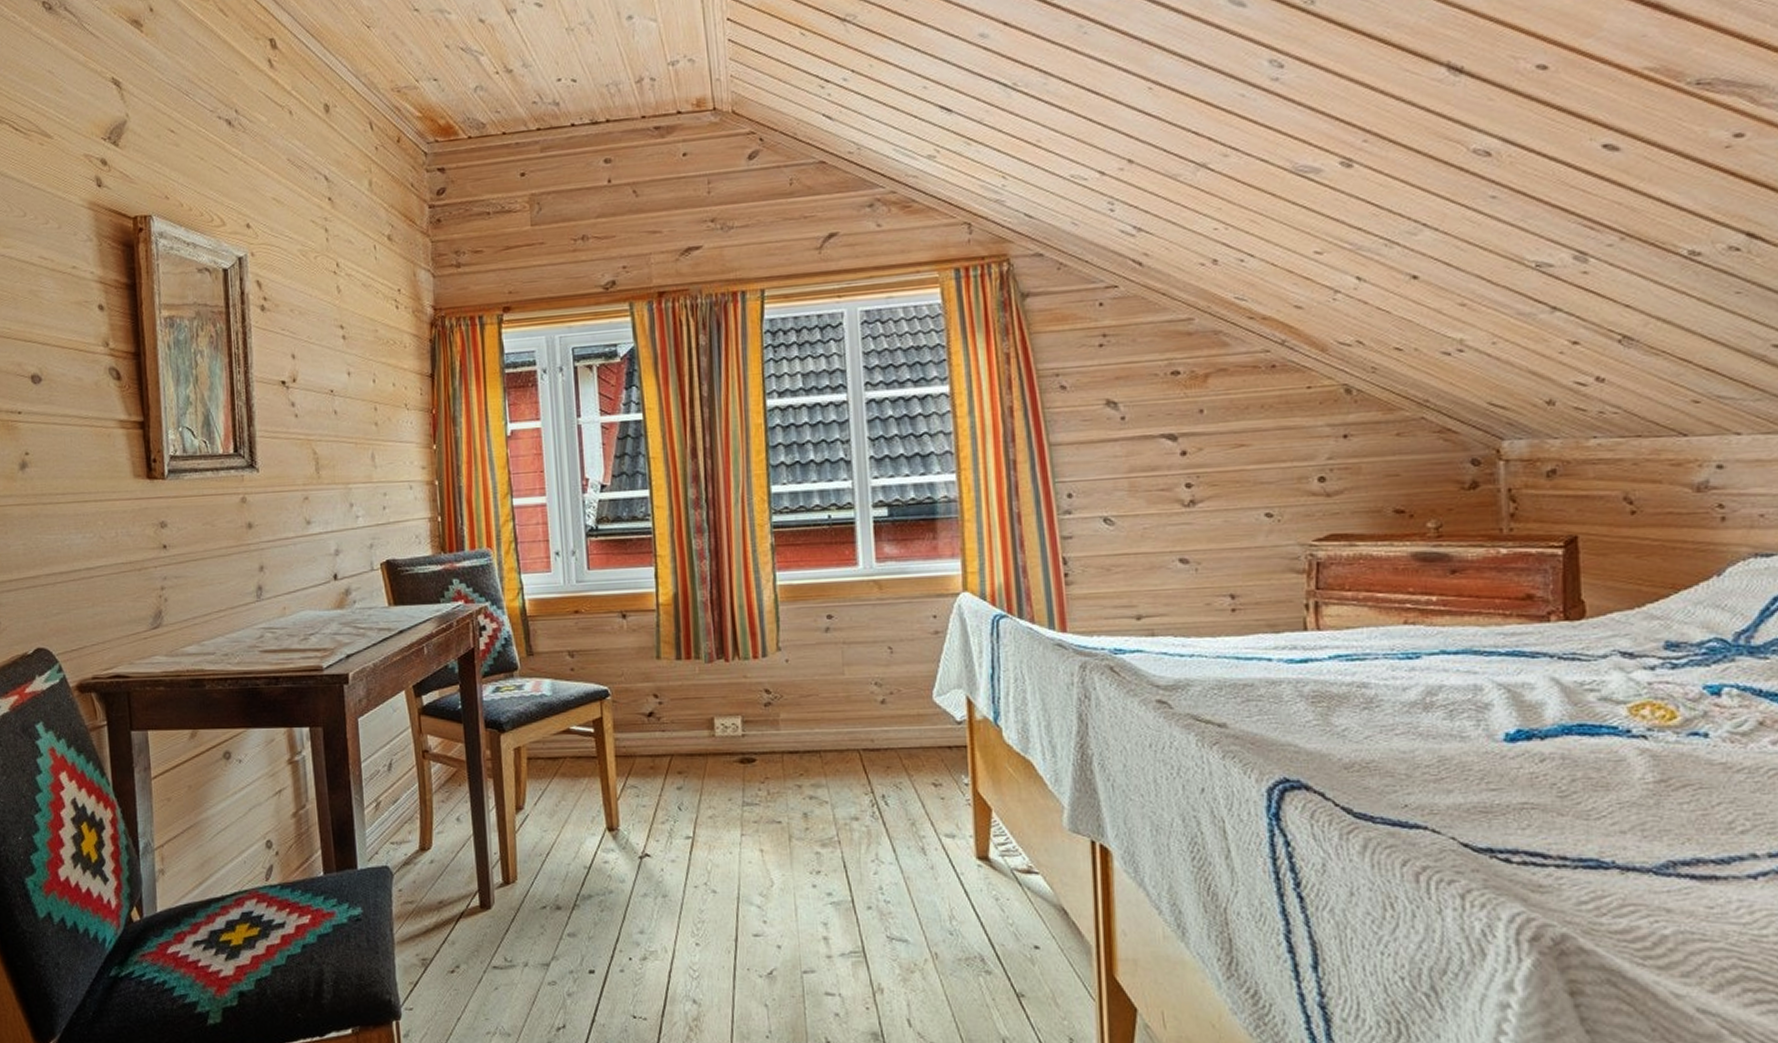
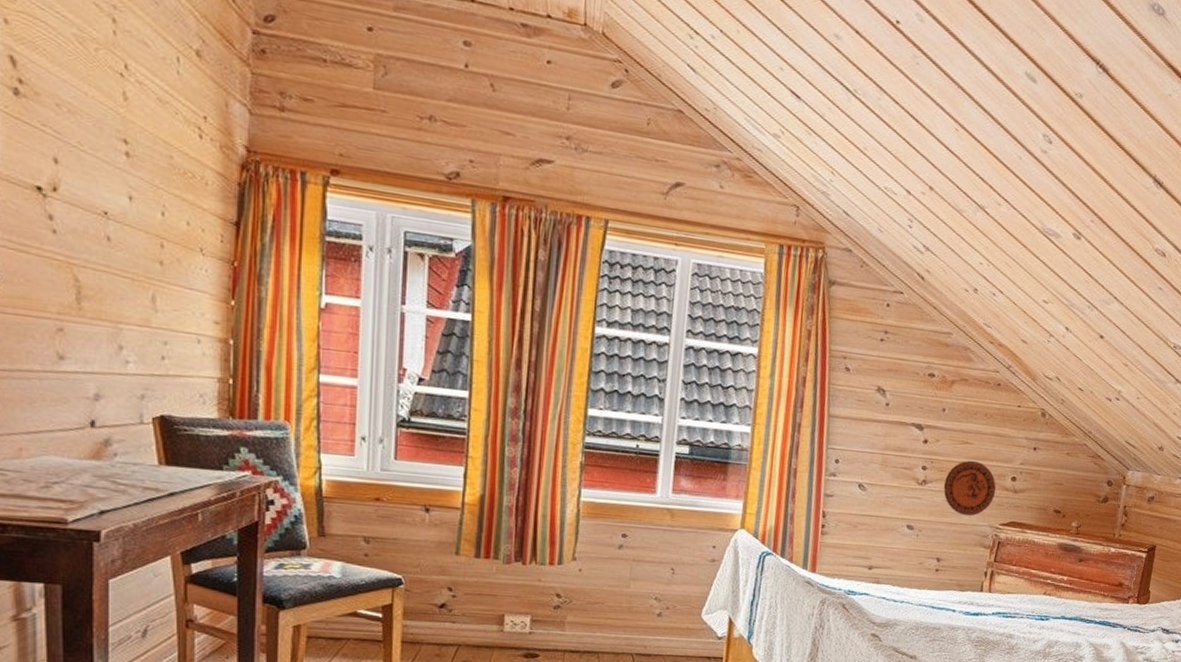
decorative plate: none [1220,465,1299,537] -> present [943,460,996,516]

